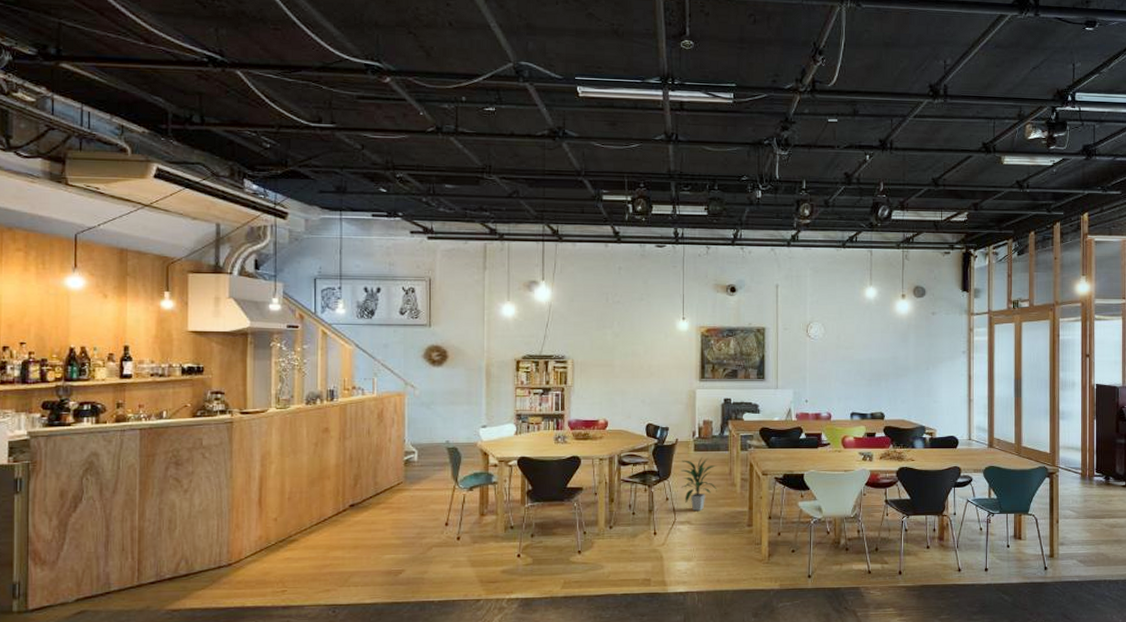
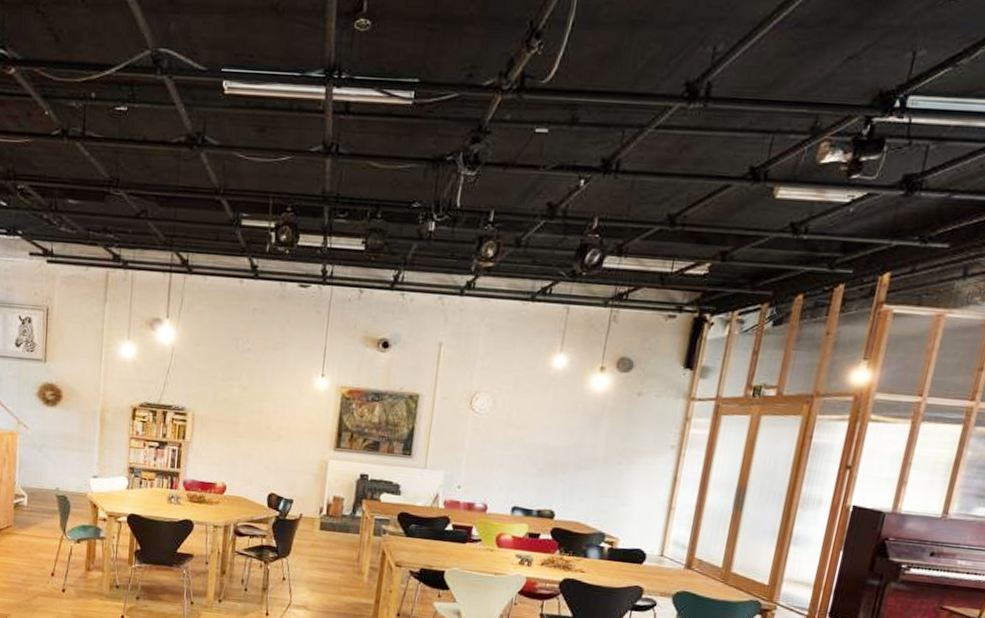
indoor plant: present [681,457,717,511] -> none [301,538,344,597]

